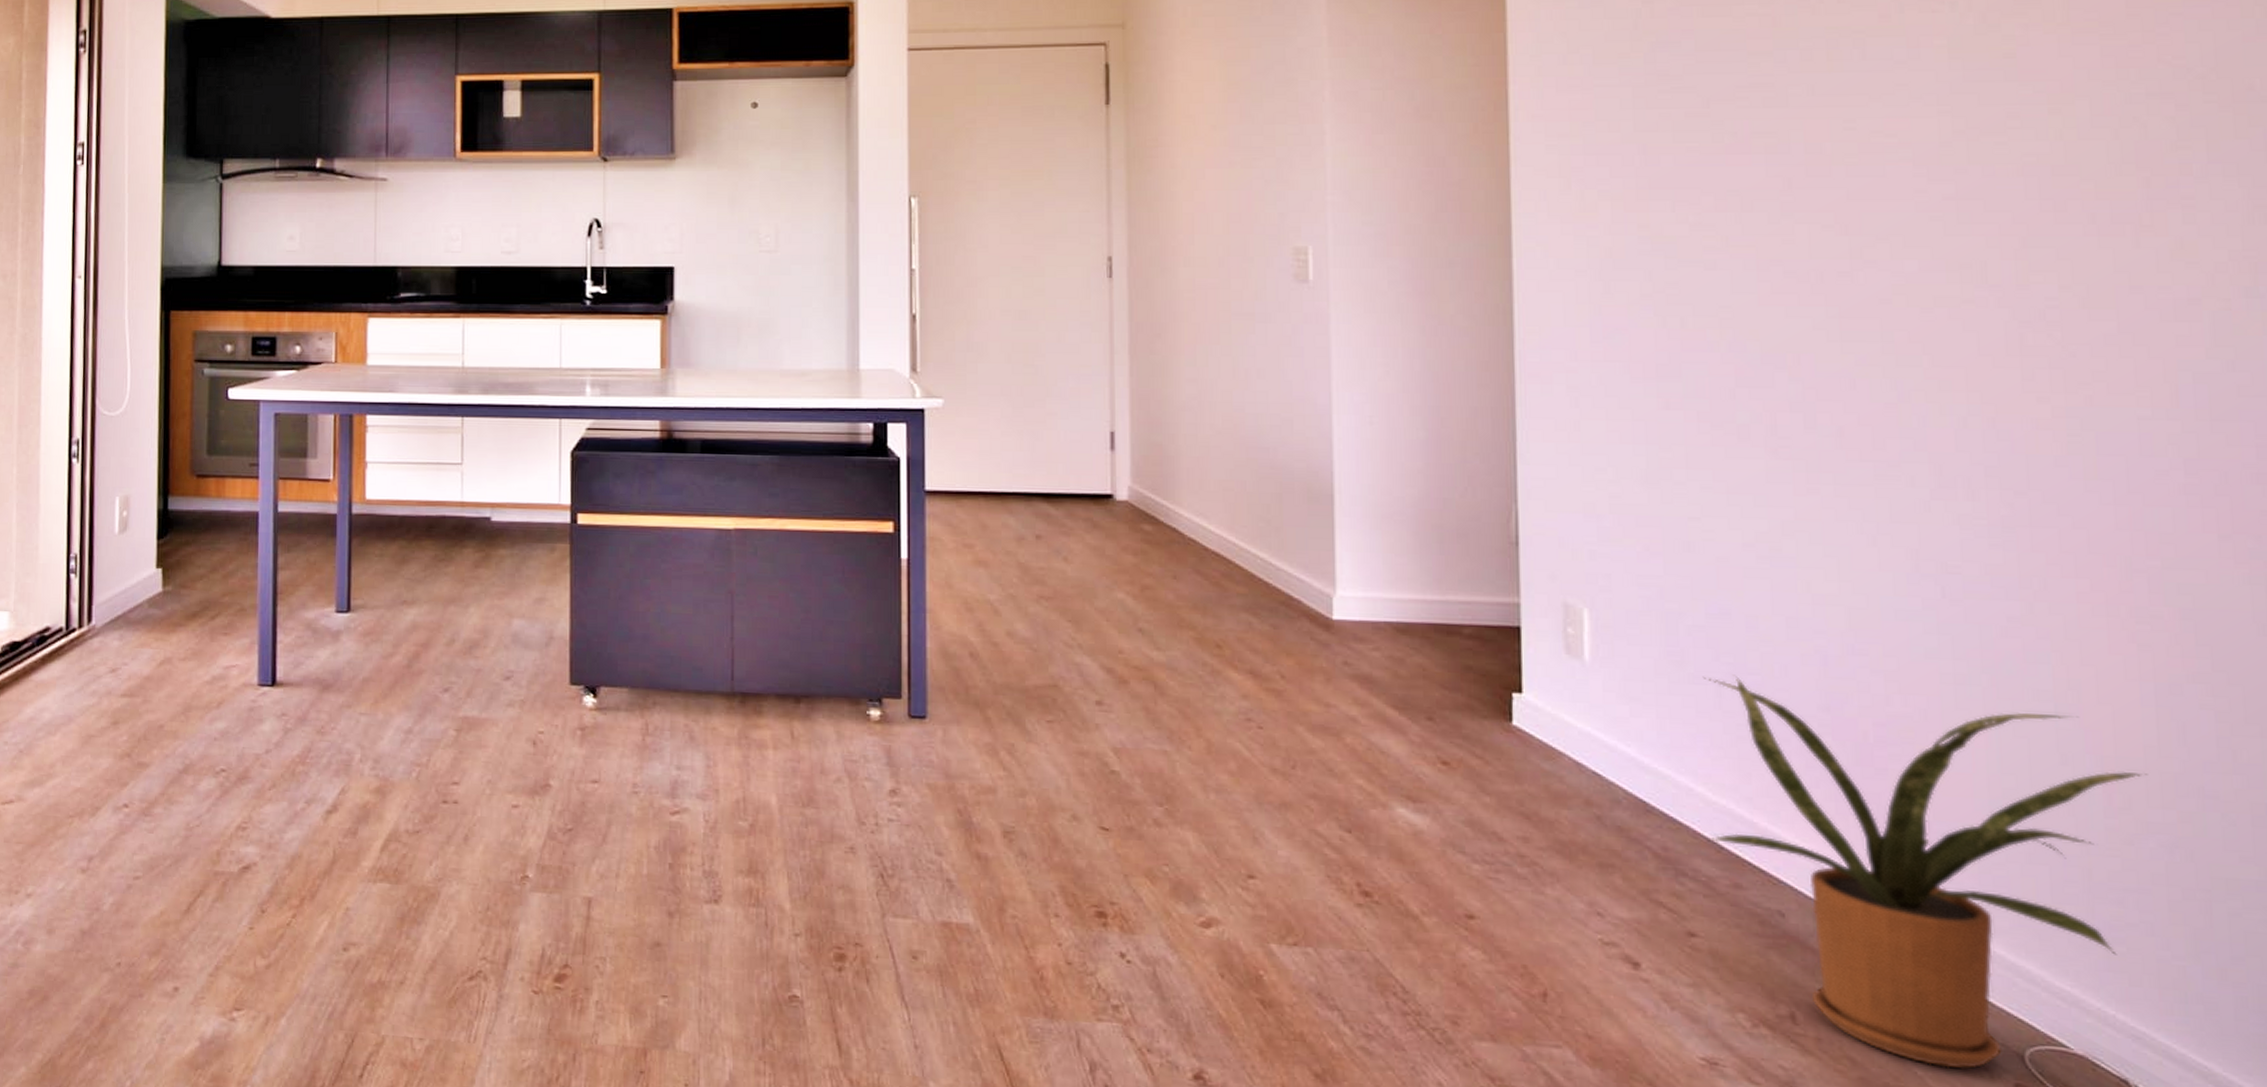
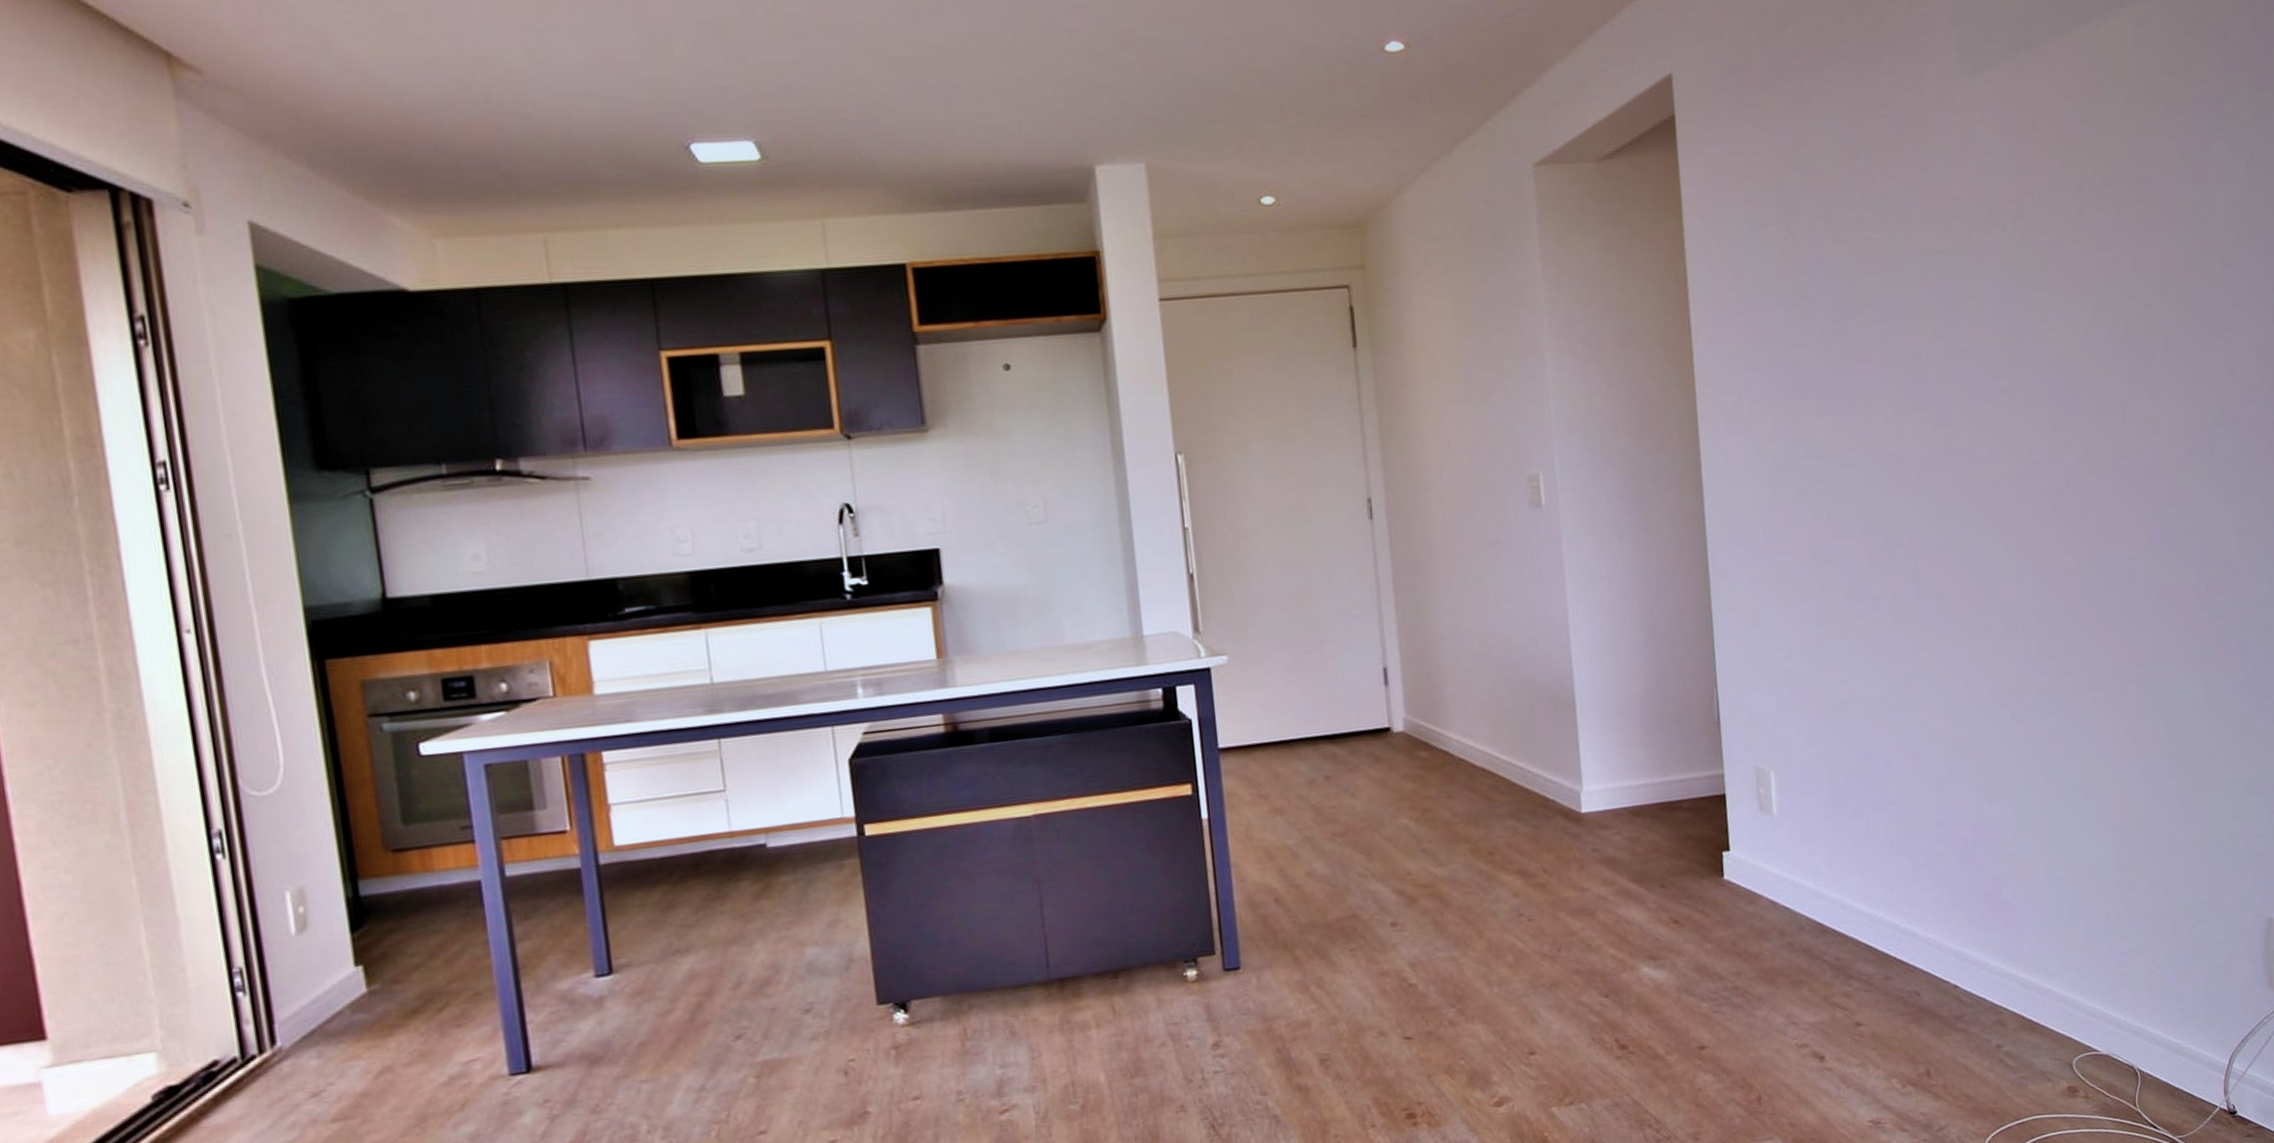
house plant: present [1702,675,2148,1070] -> none [1856,798,2140,1087]

